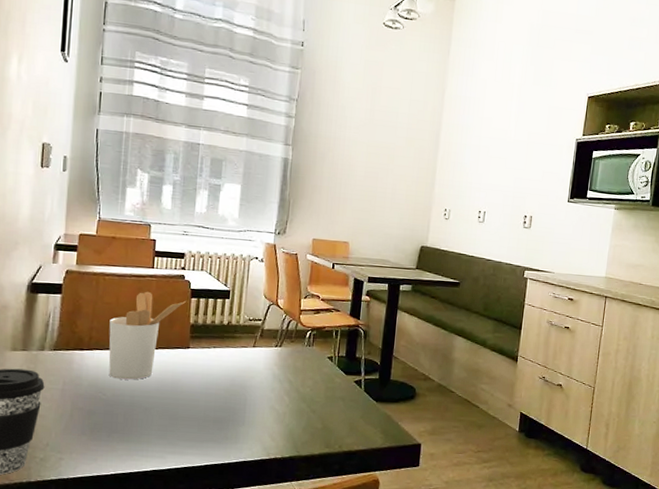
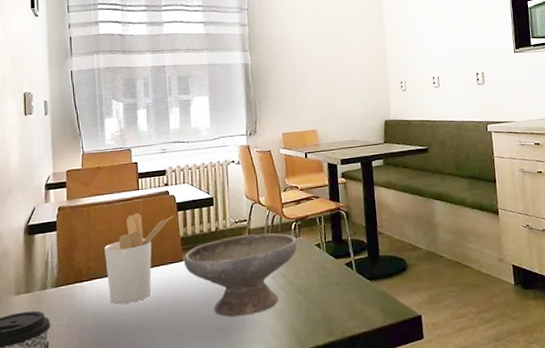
bowl: none [190,333,310,413] -> present [183,233,298,317]

